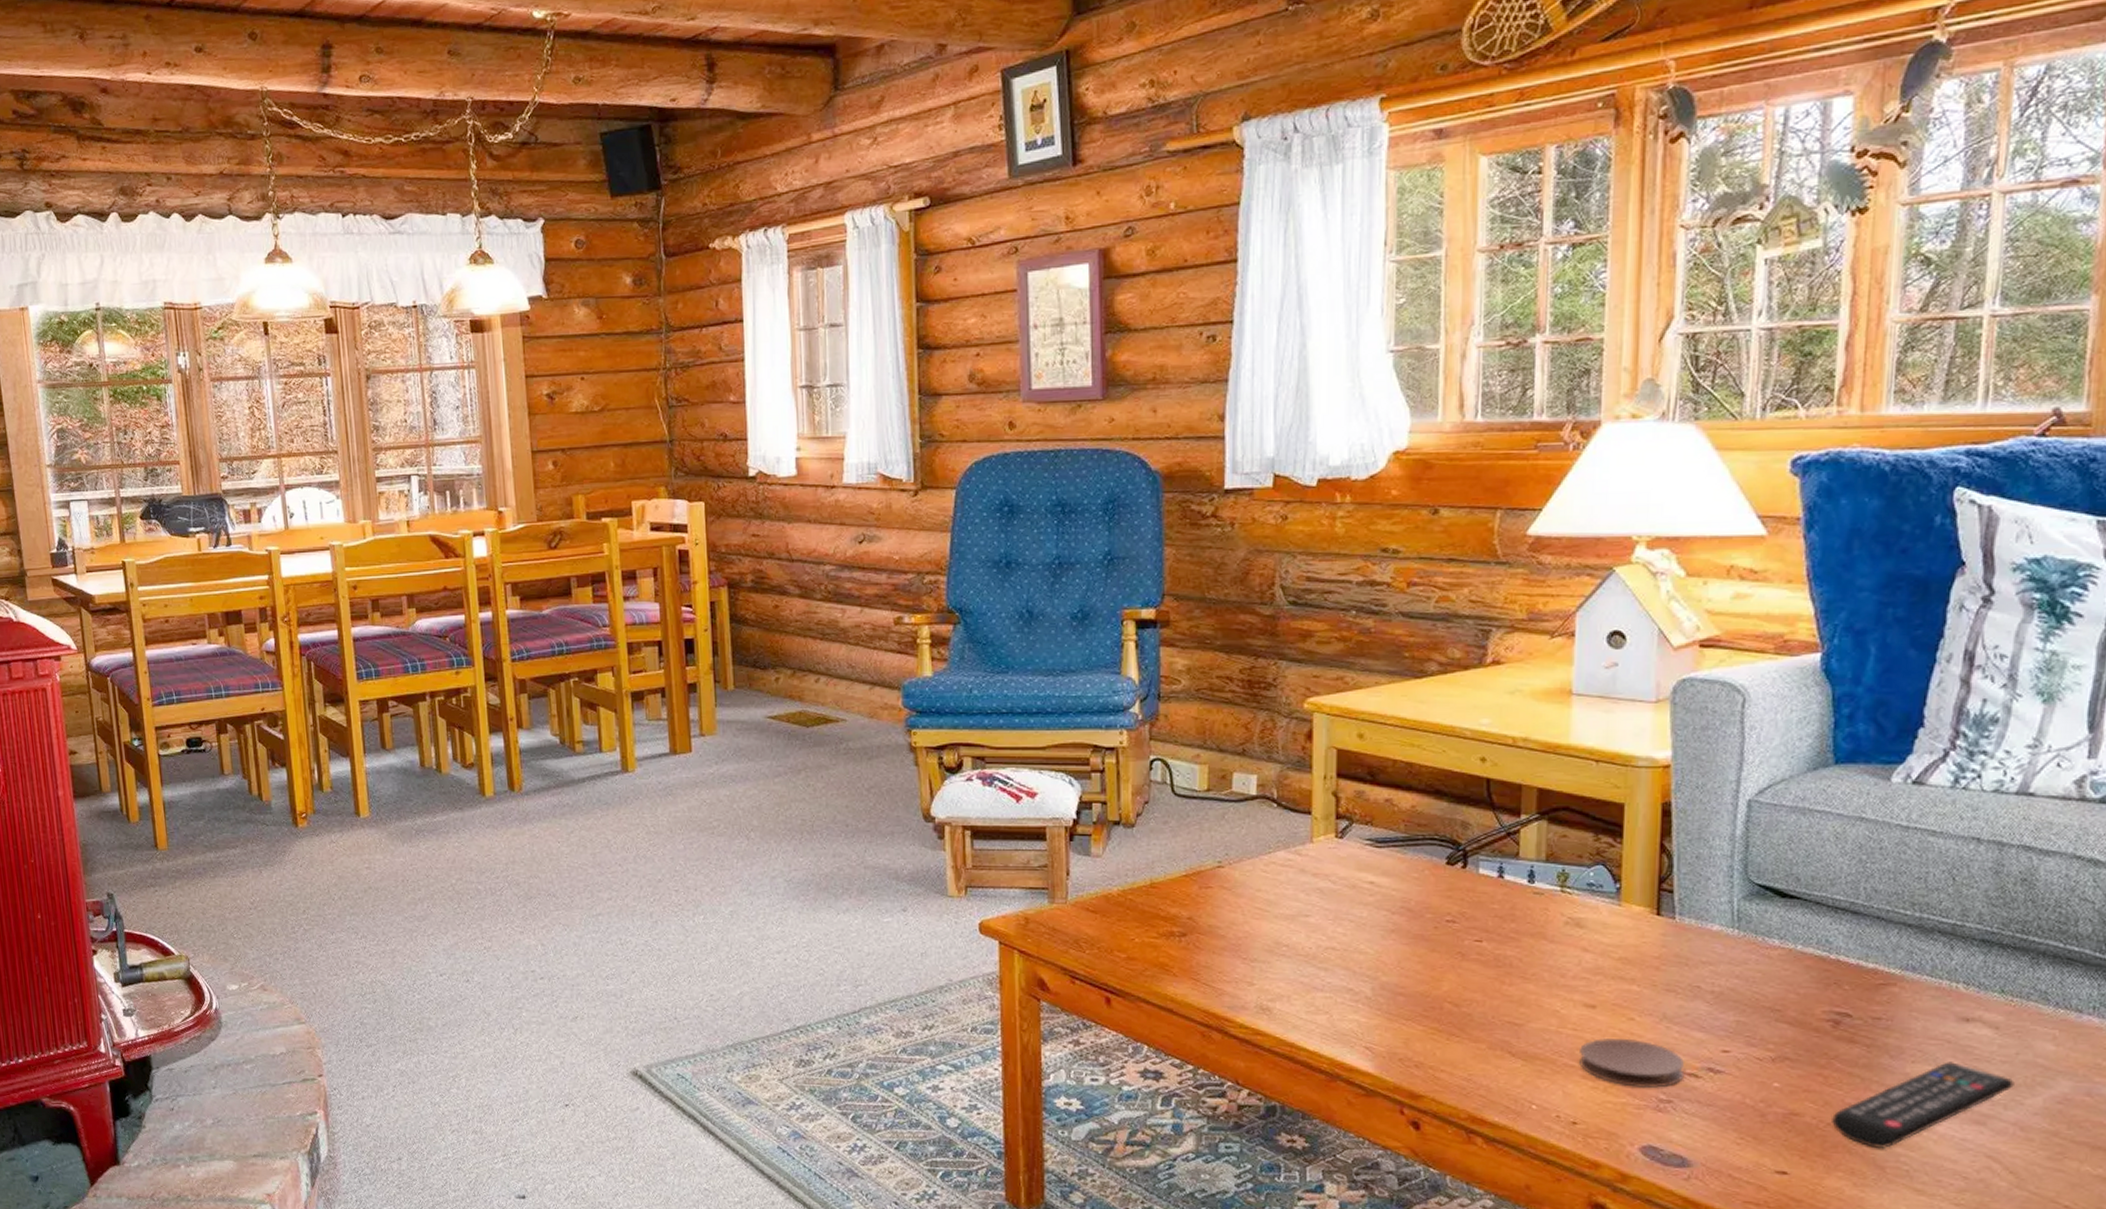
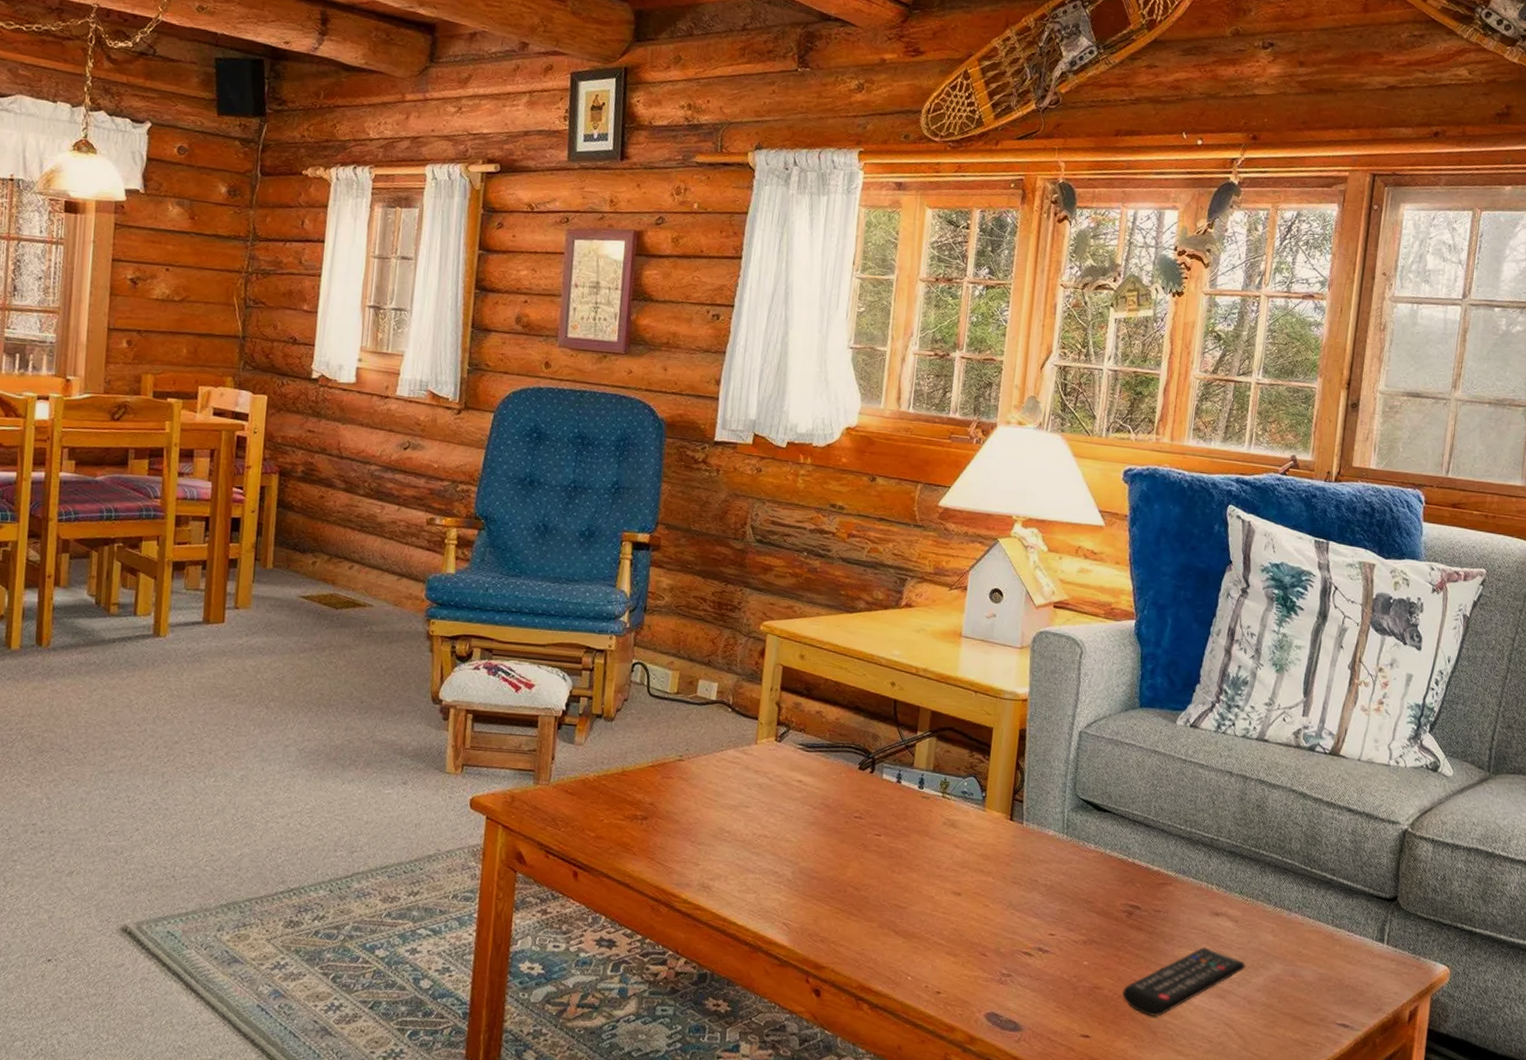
coaster: present [1579,1038,1684,1088] -> none [946,921,1022,964]

